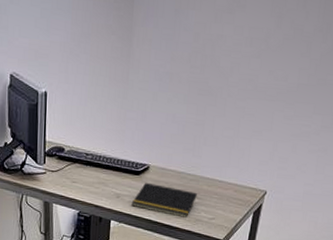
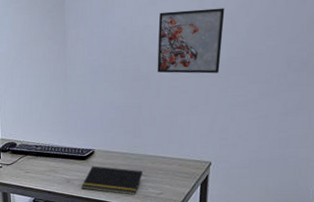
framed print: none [225,23,303,99] -> present [157,8,225,74]

